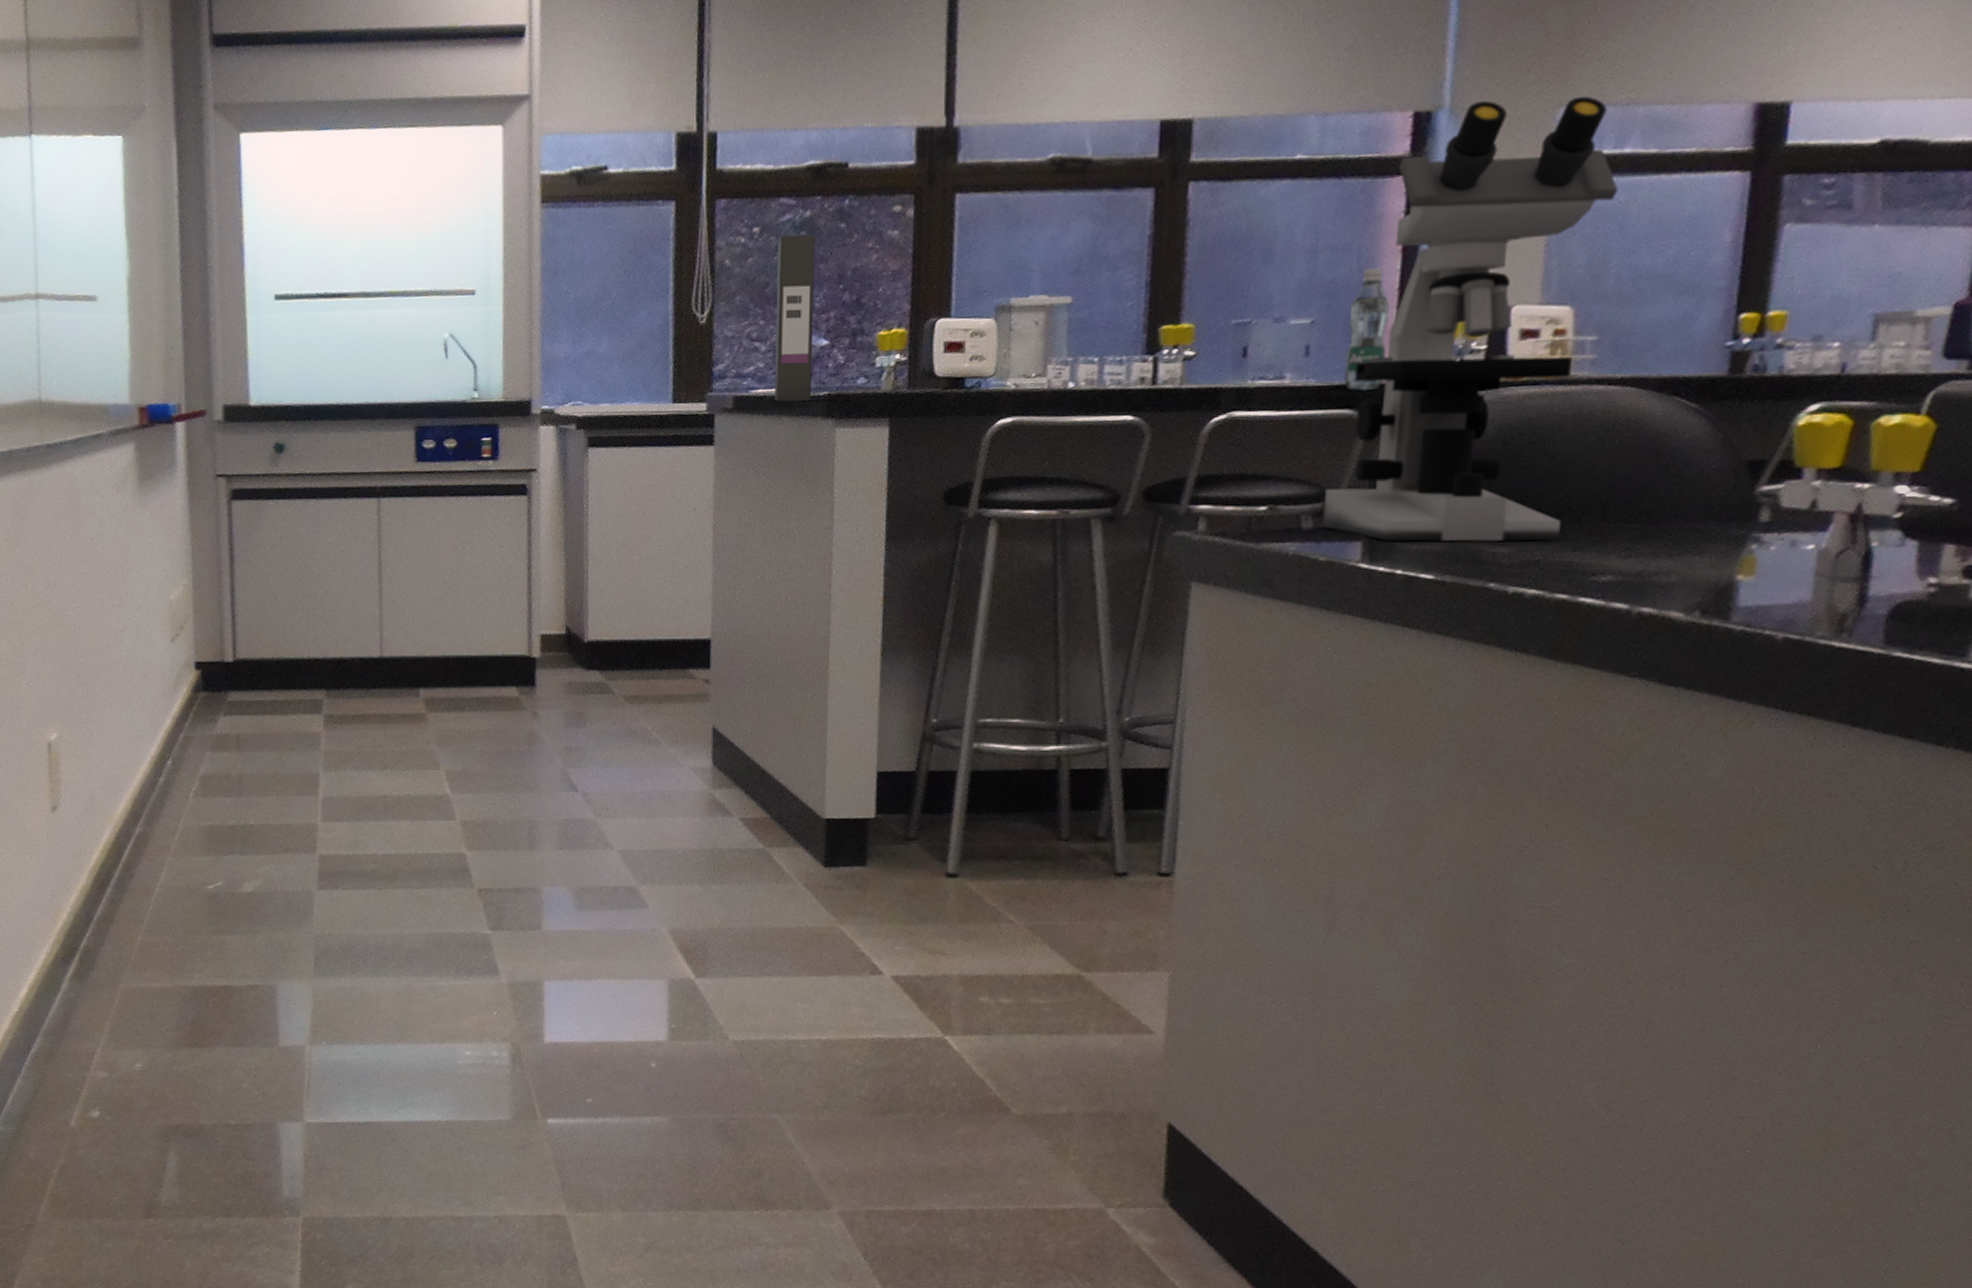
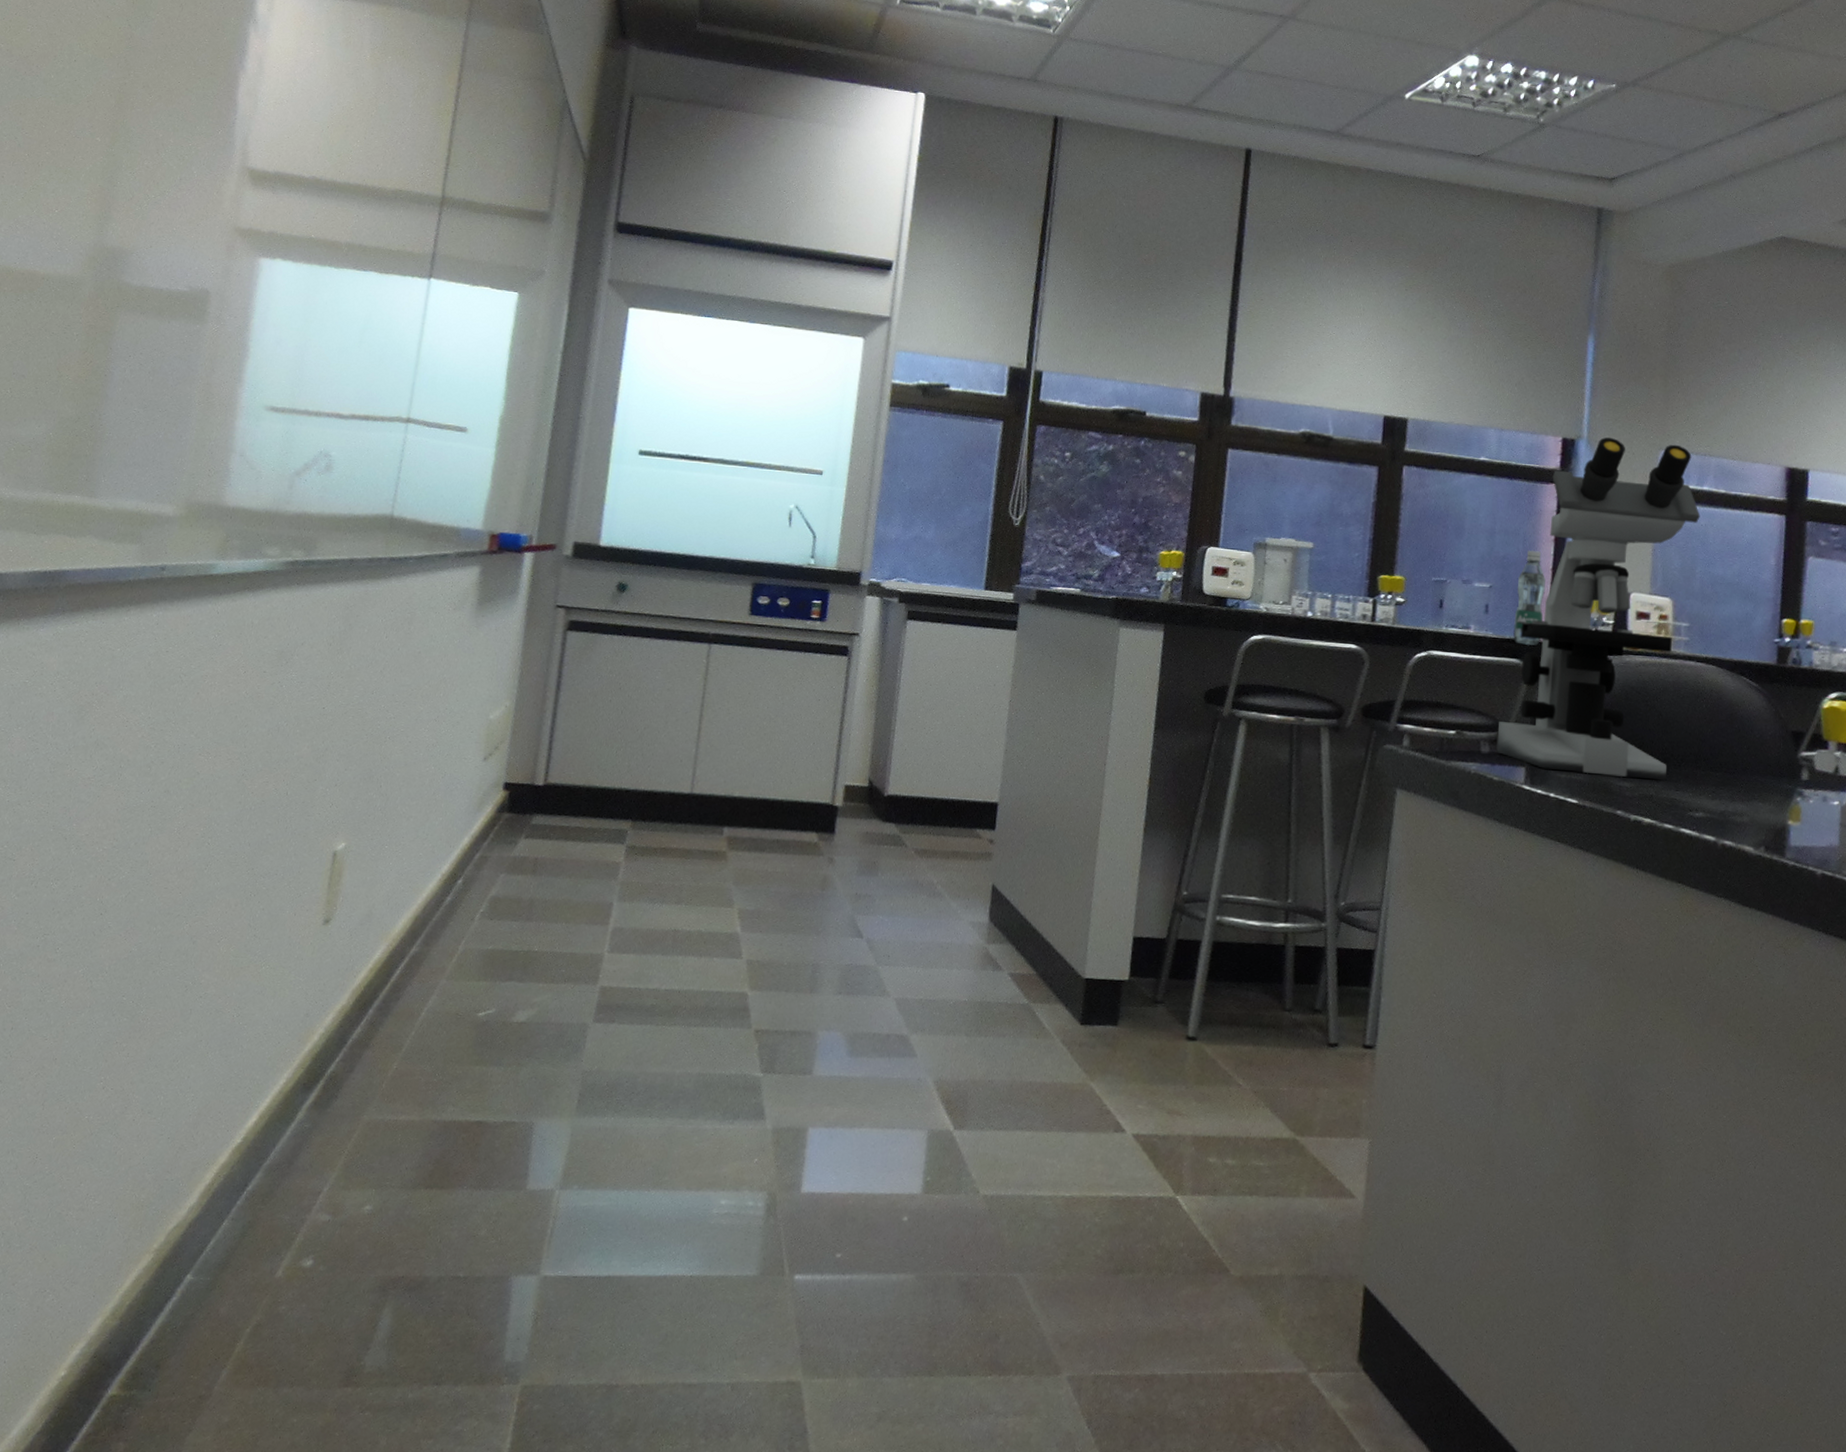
binder: present [774,233,815,403] -> none [1070,462,1115,603]

